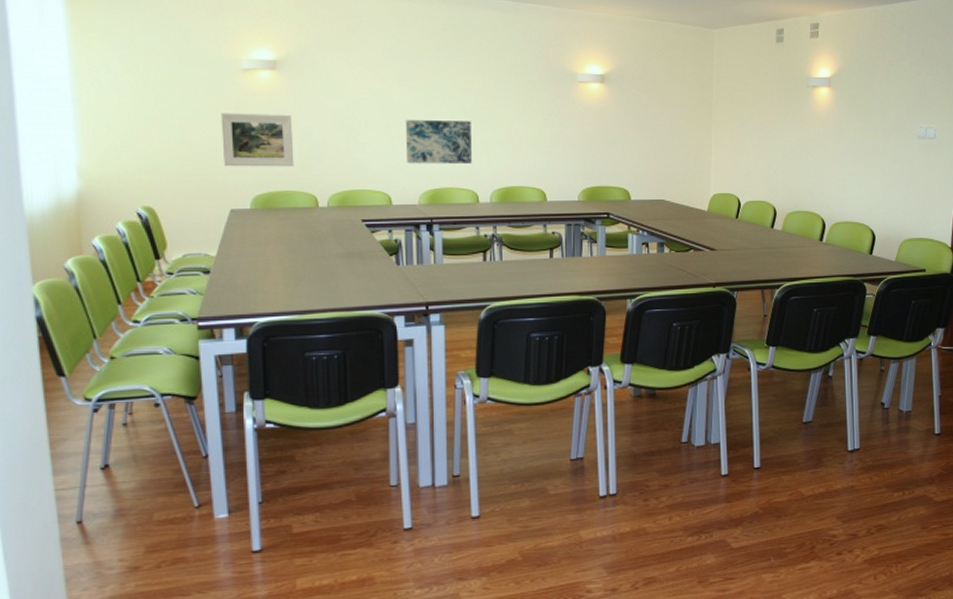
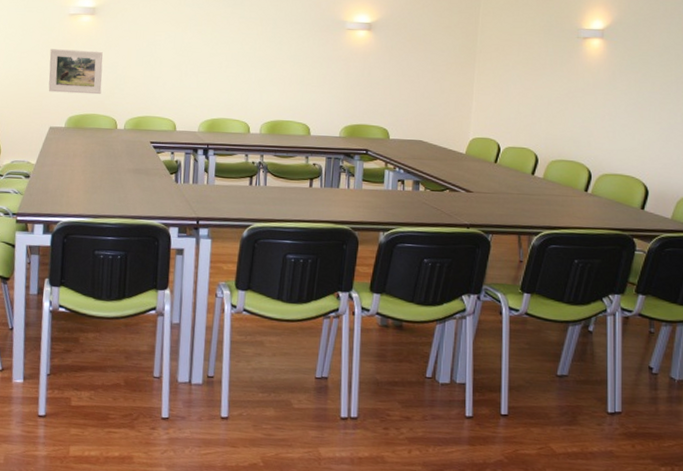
wall art: present [405,119,473,165] -> none [191,58,248,99]

